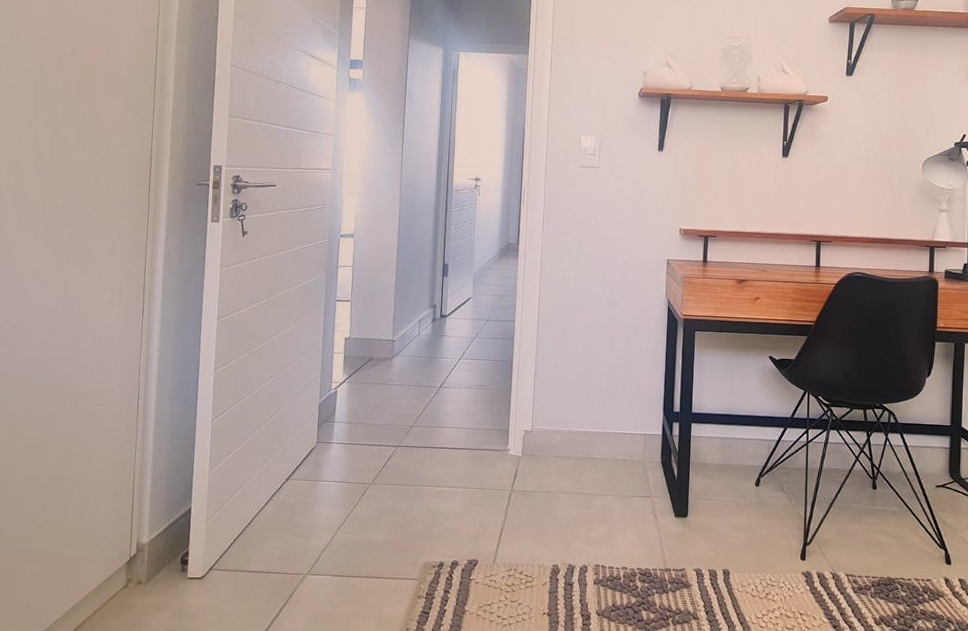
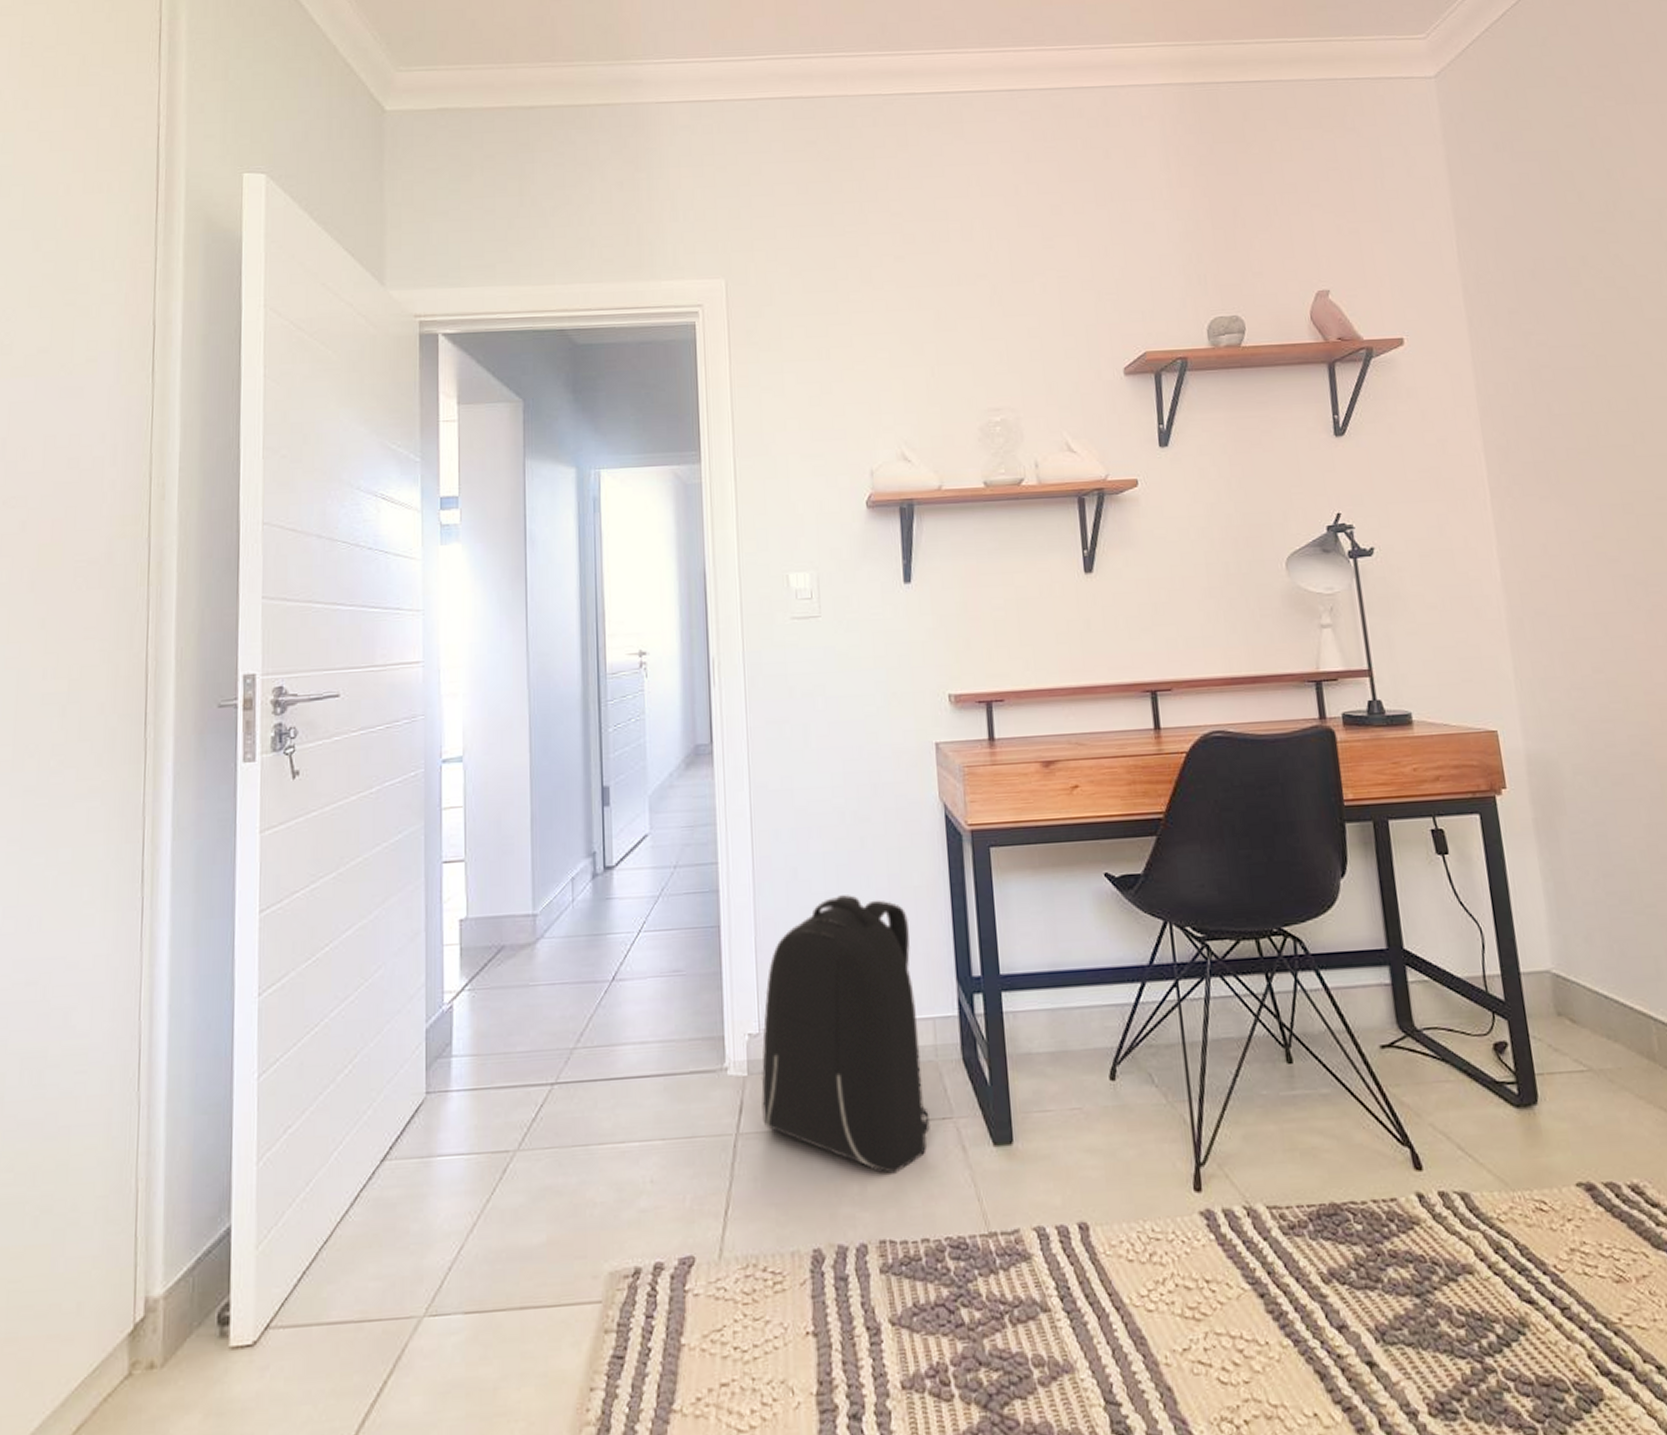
backpack: none [529,351,636,526] -> present [761,895,930,1174]

